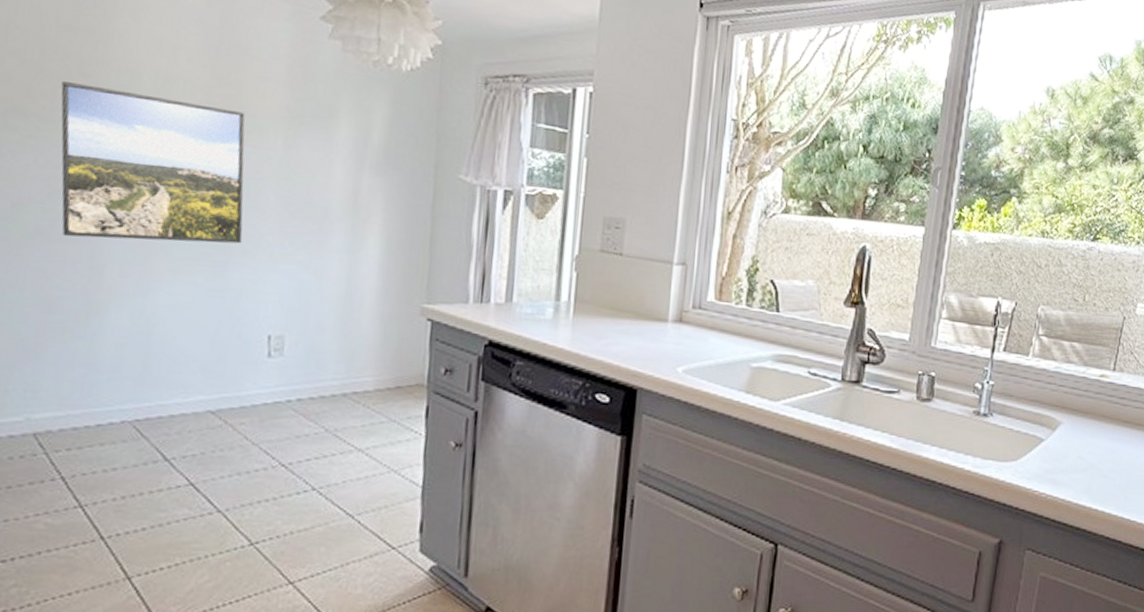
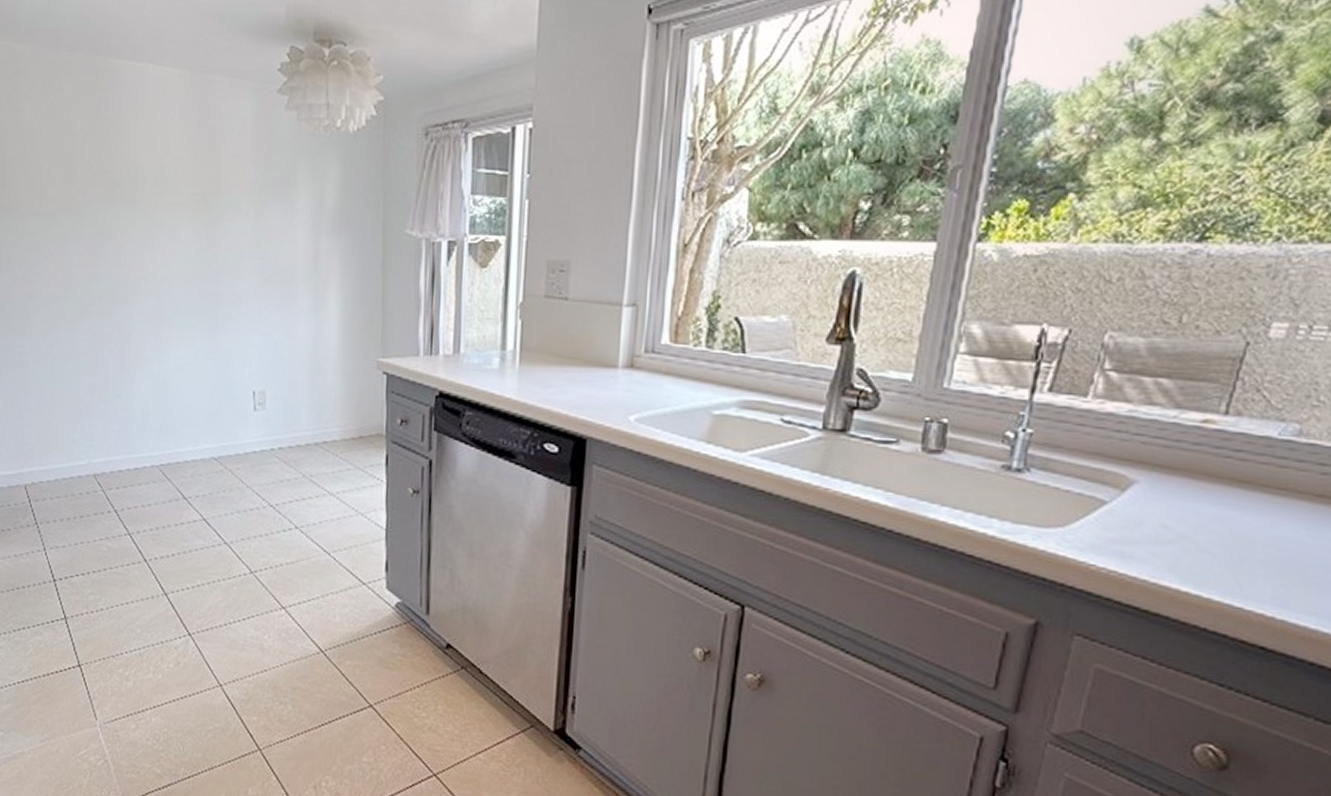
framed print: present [61,82,245,244] -> none [89,180,228,312]

